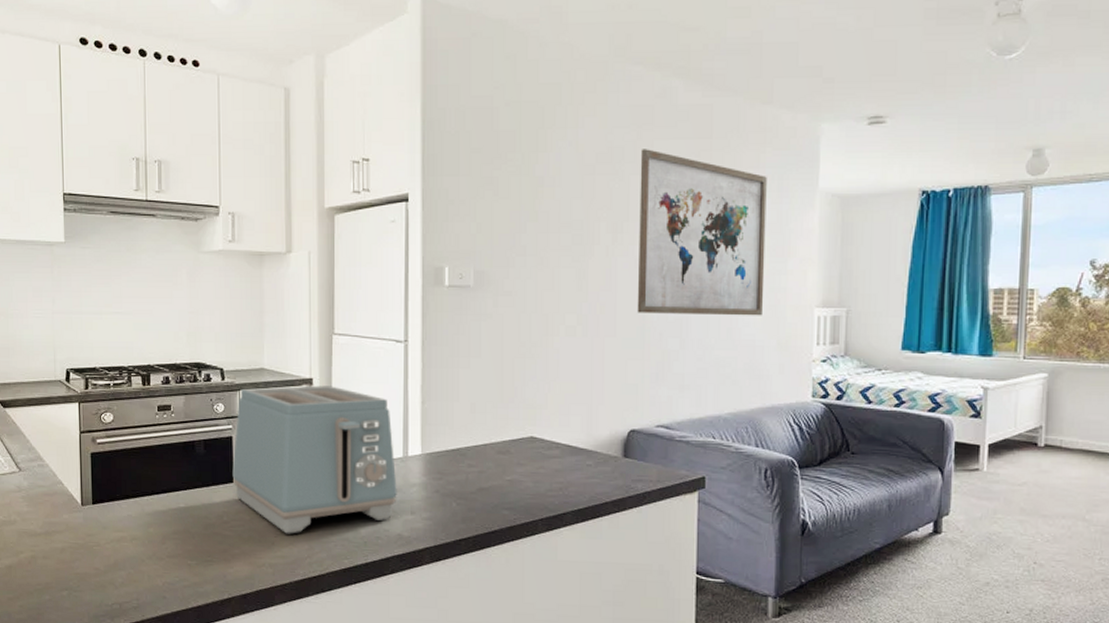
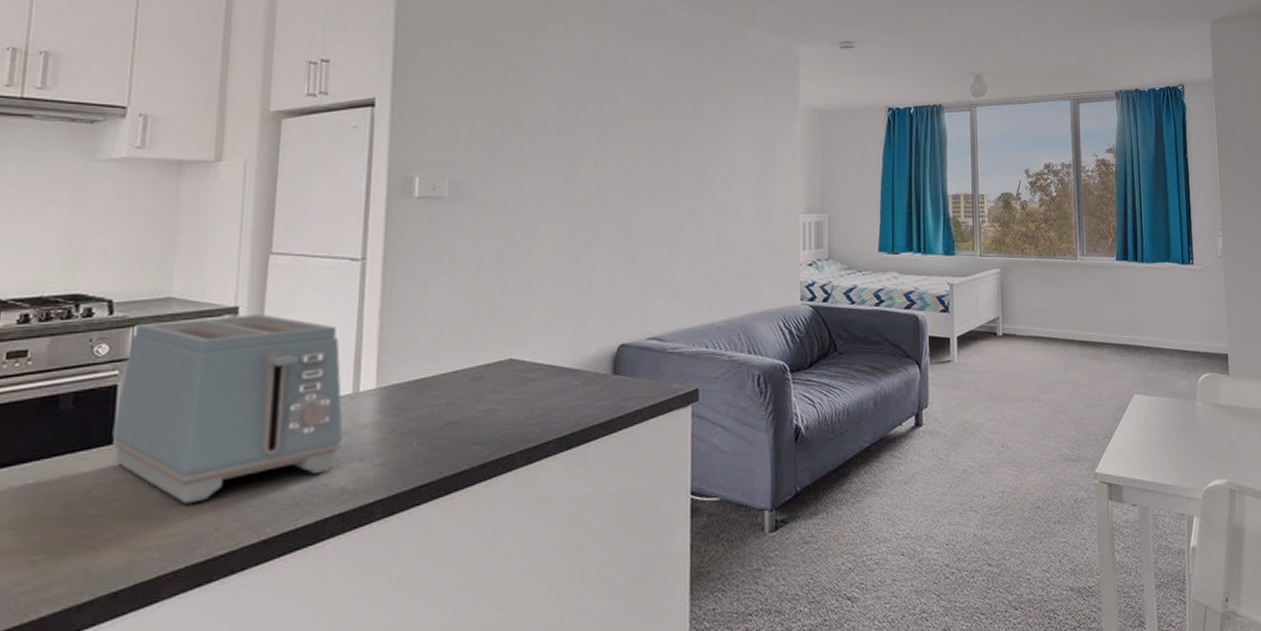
wall art: present [637,149,767,316] -> none [627,61,753,223]

